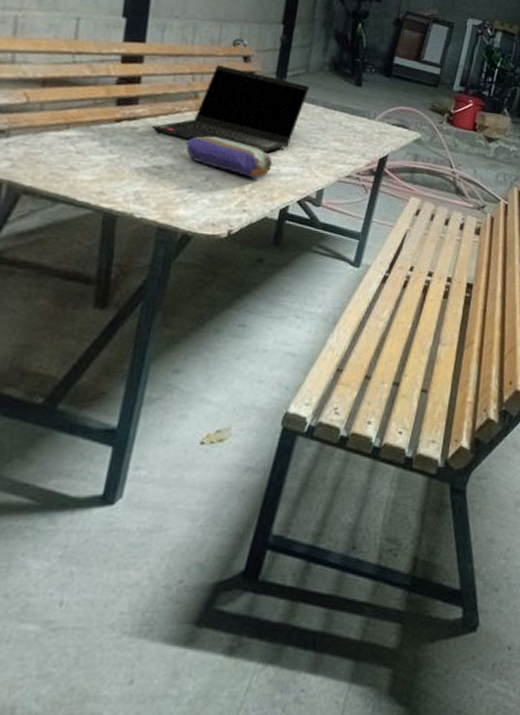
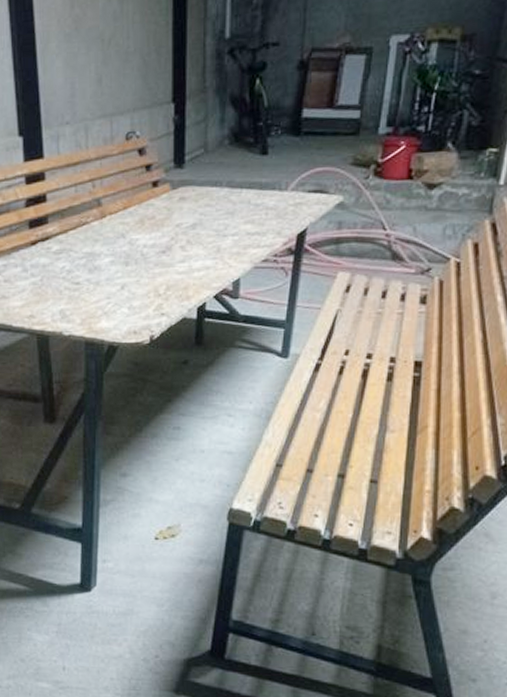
laptop computer: present [151,65,310,153] -> none [64,164,211,251]
pencil case: present [186,136,272,179] -> none [98,242,183,279]

